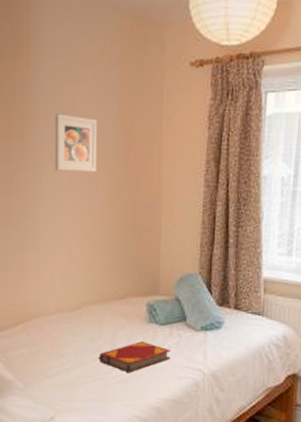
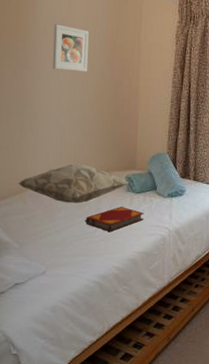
decorative pillow: none [19,288,152,337] -> present [17,164,129,204]

